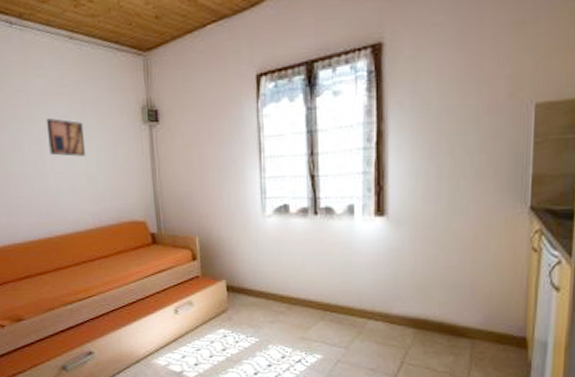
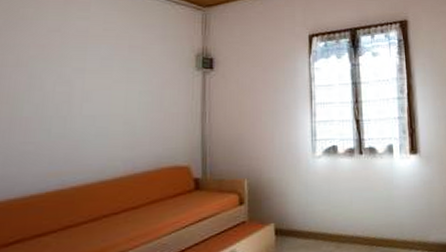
wall art: present [46,118,86,157] -> none [79,60,129,99]

